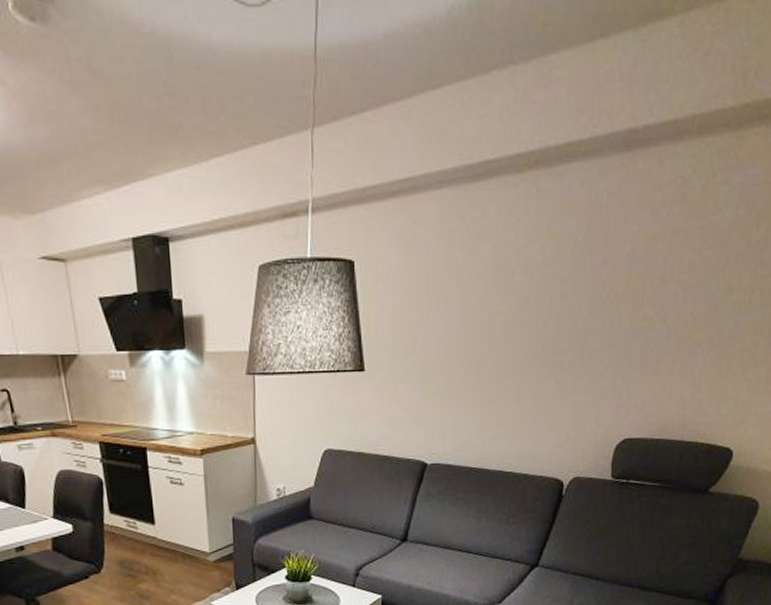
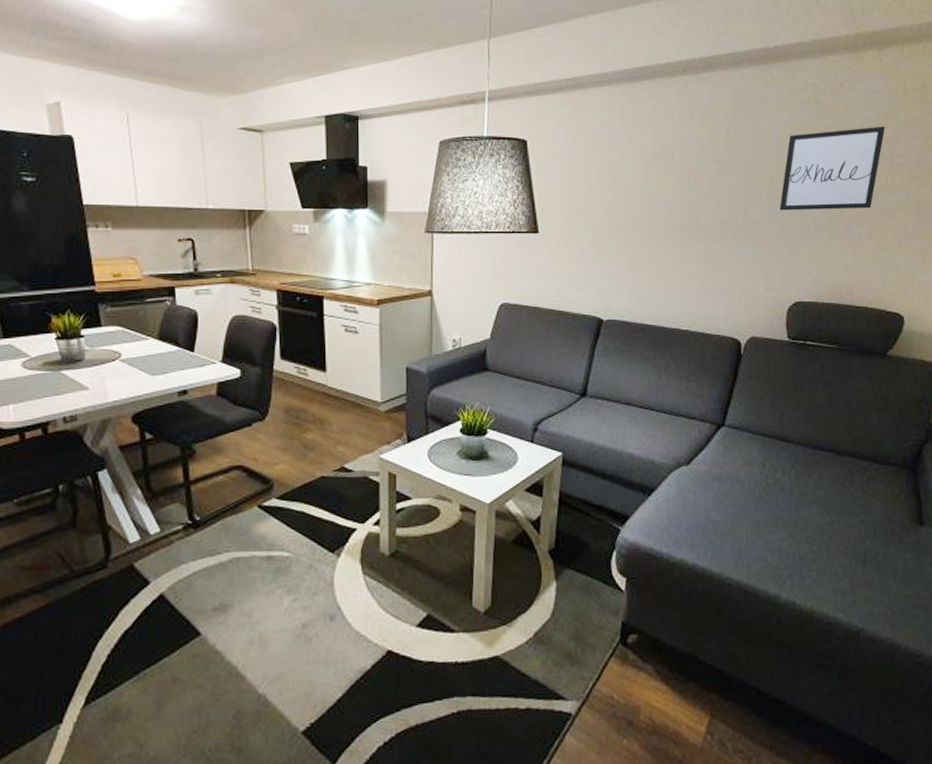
wall art: none [622,228,755,337] -> present [779,126,885,211]

